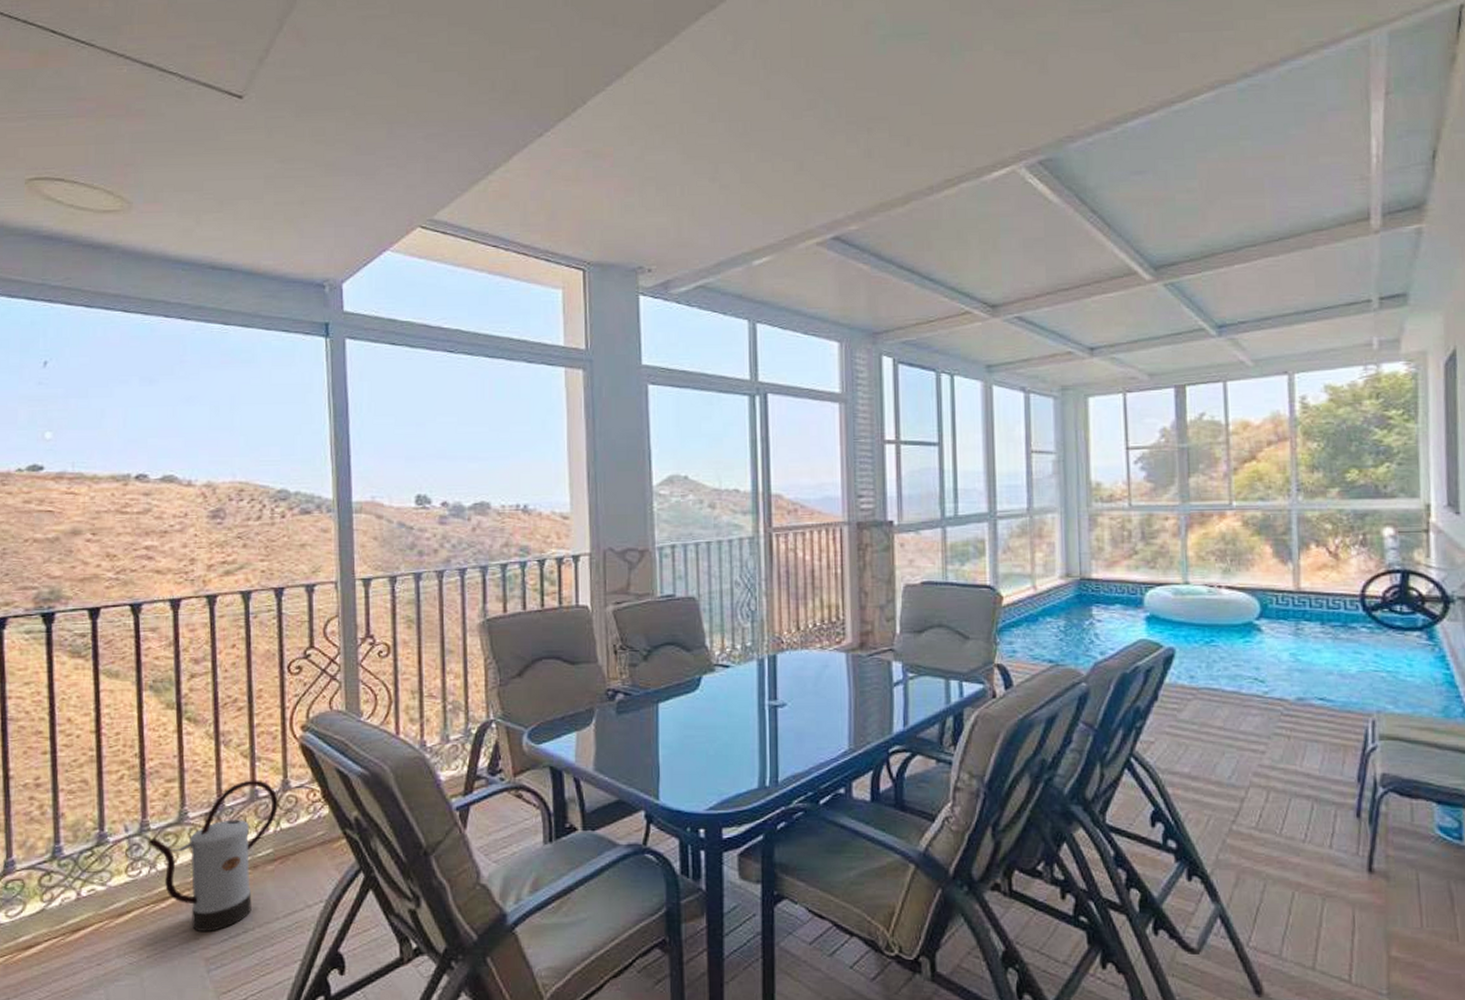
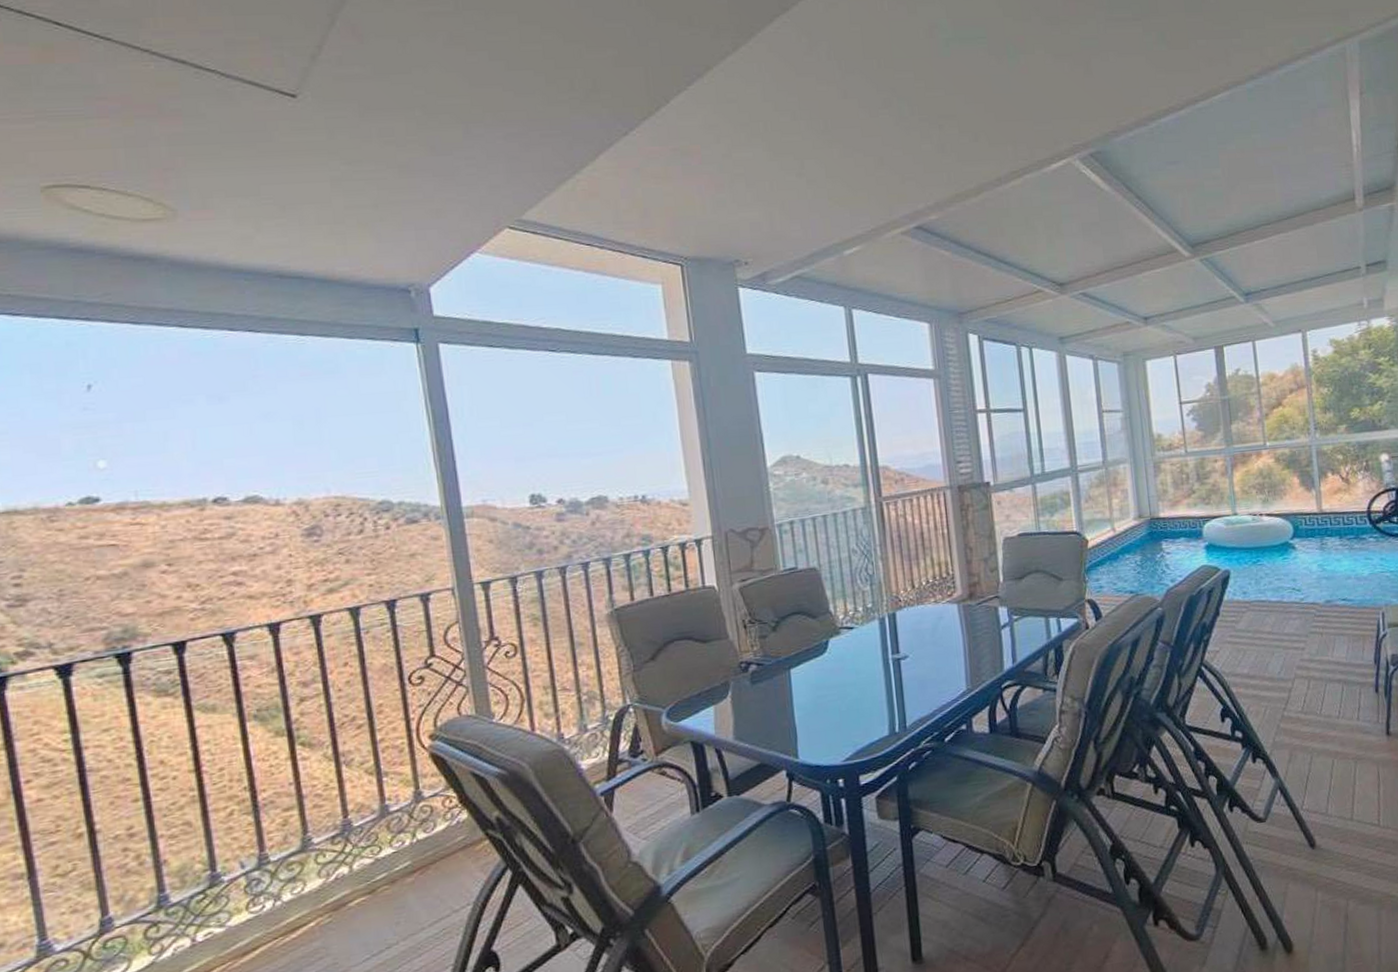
watering can: present [148,780,278,931] -> none [269,794,412,956]

